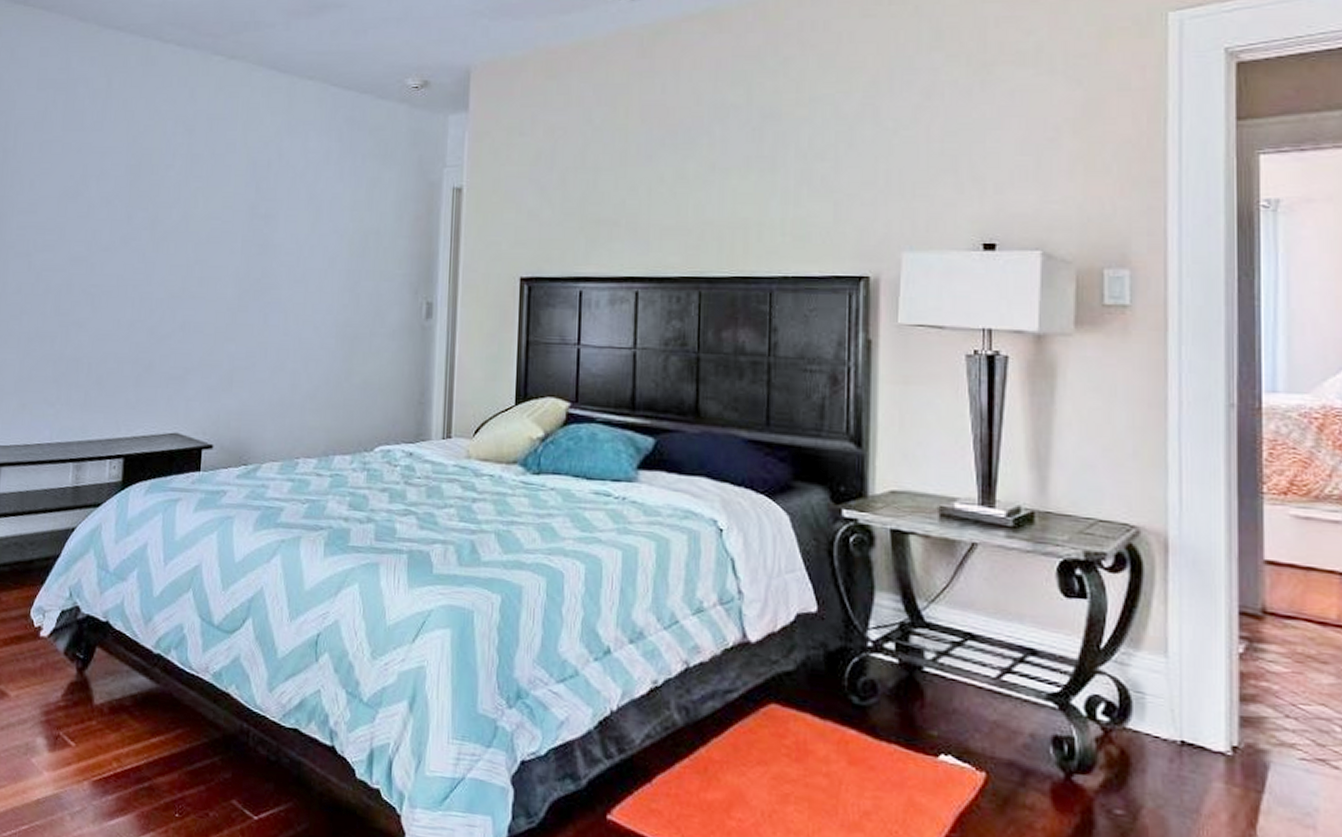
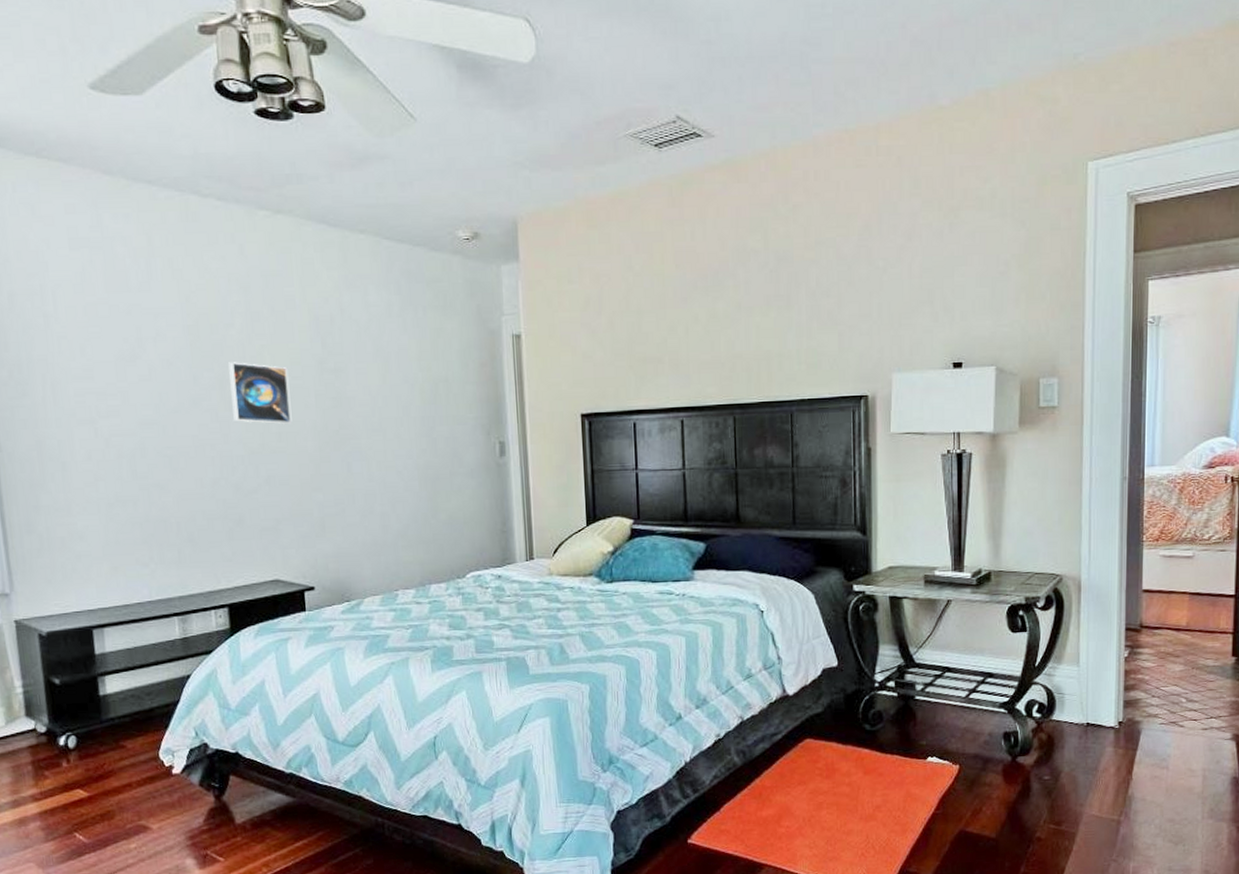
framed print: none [159,203,219,268] -> present [228,362,292,424]

